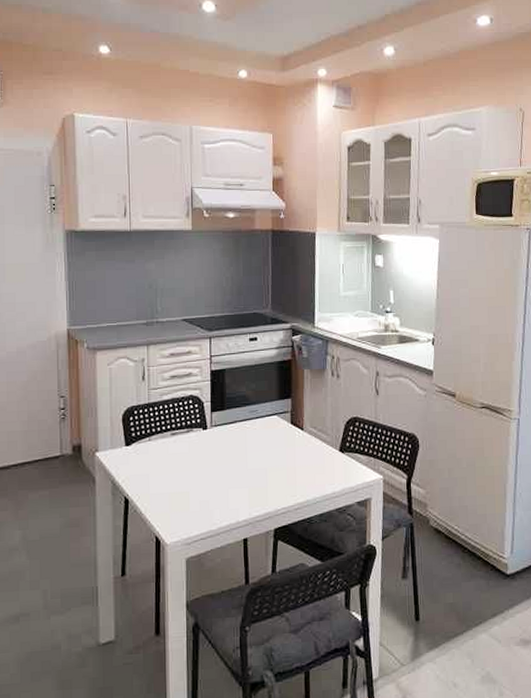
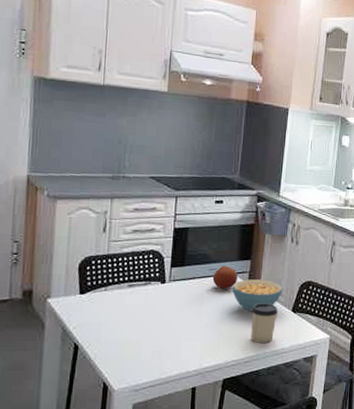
fruit: none [254,406,279,432] -> present [212,265,238,289]
cereal bowl: none [274,419,327,454] -> present [232,279,283,312]
cup: none [297,444,325,489] -> present [251,303,278,344]

